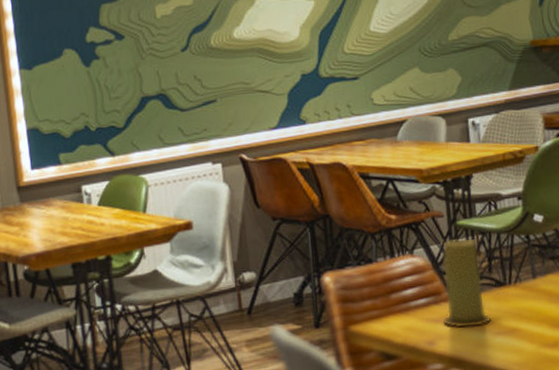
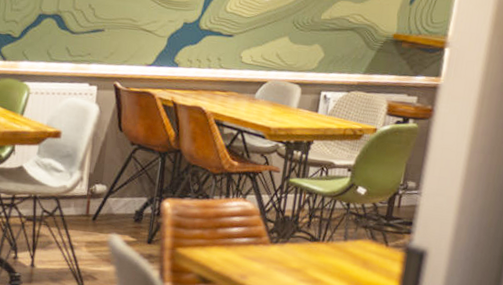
candle: present [442,238,492,328] -> none [258,193,304,272]

